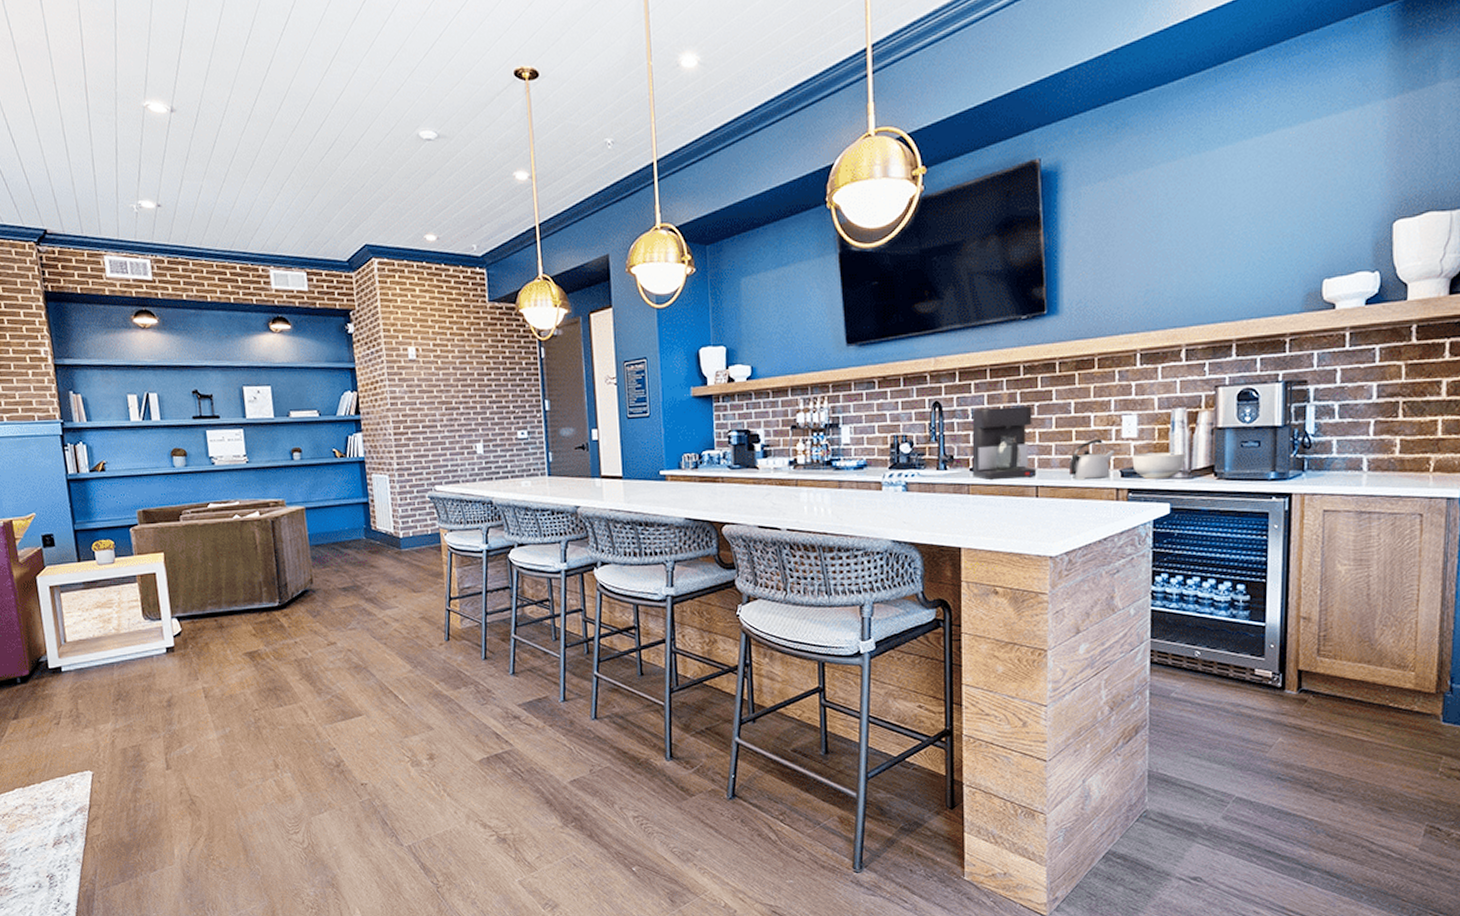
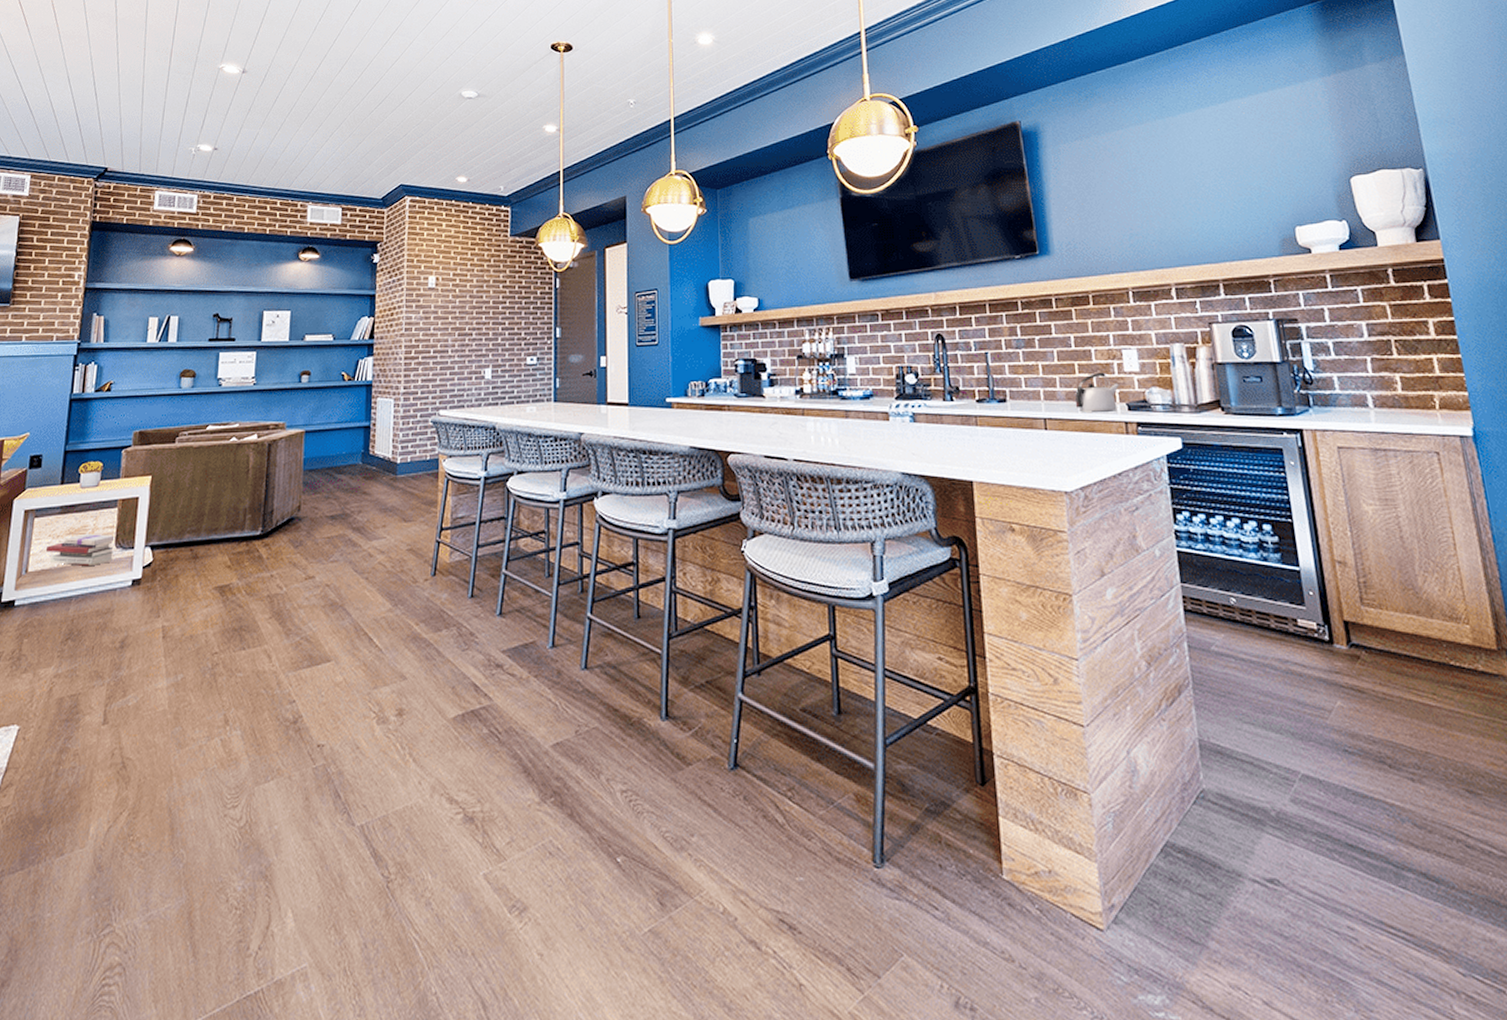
books: none [79,606,144,637] -> present [46,533,115,567]
coffee maker: present [972,406,1037,481] -> none [975,339,1044,413]
bowl: present [1132,452,1186,480] -> none [1137,386,1191,414]

